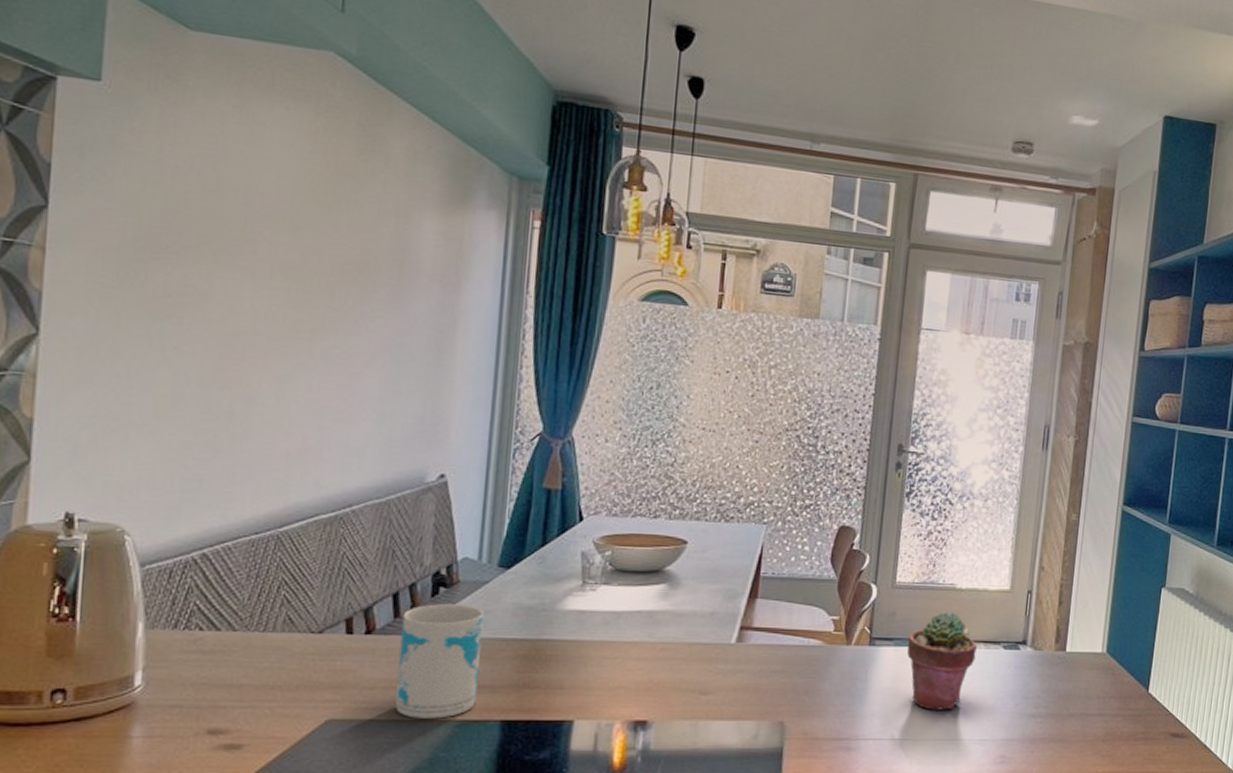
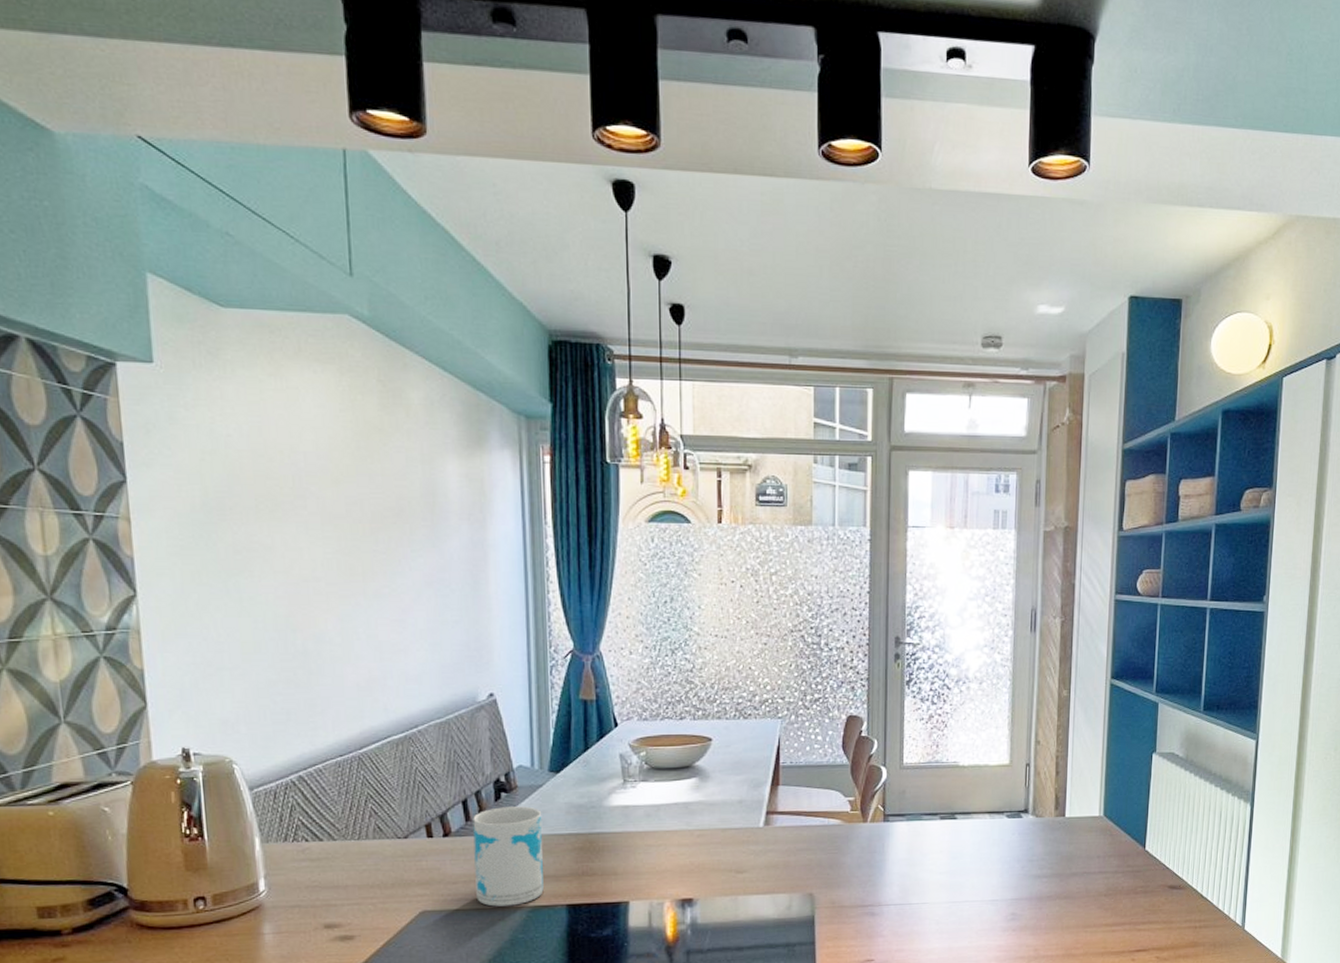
potted succulent: present [907,612,977,710] -> none [919,788,982,876]

